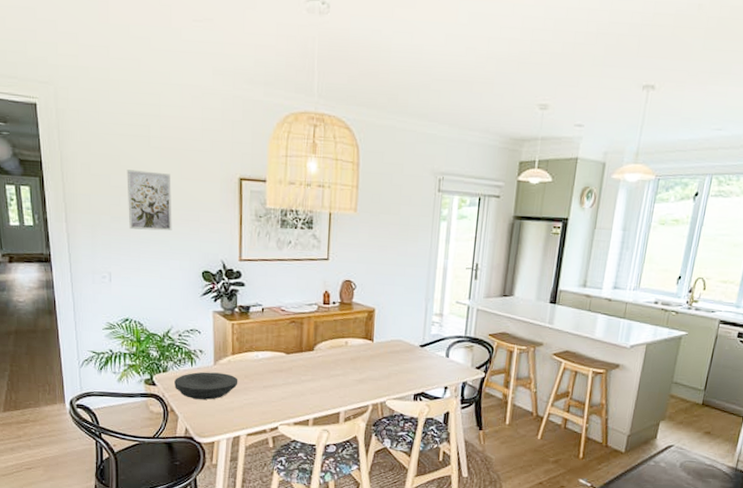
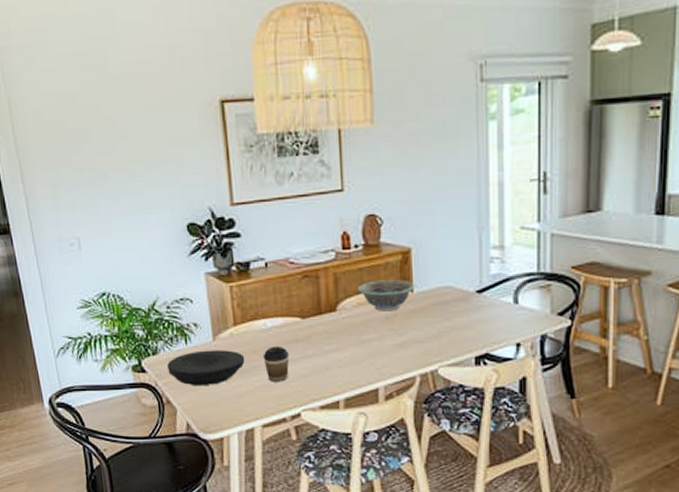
wall art: present [126,170,172,232] -> none [85,107,146,181]
coffee cup: none [253,373,274,402] -> present [262,346,290,382]
decorative bowl: none [331,330,375,355] -> present [357,280,415,311]

